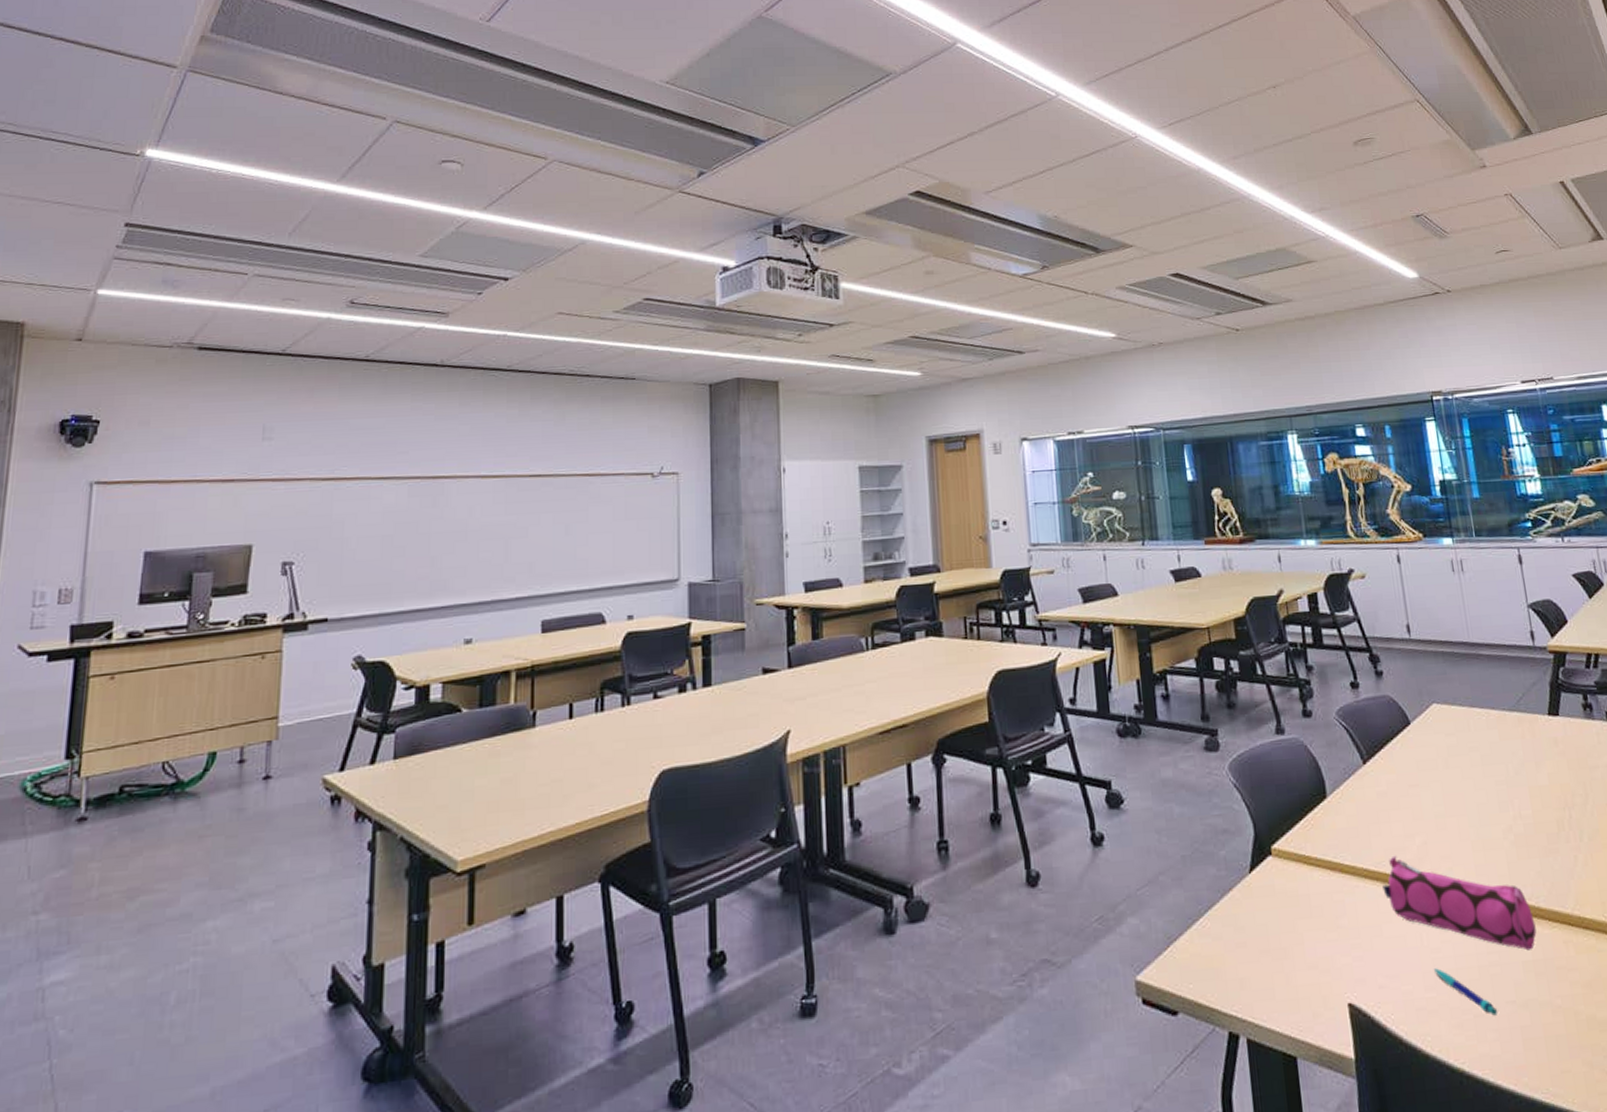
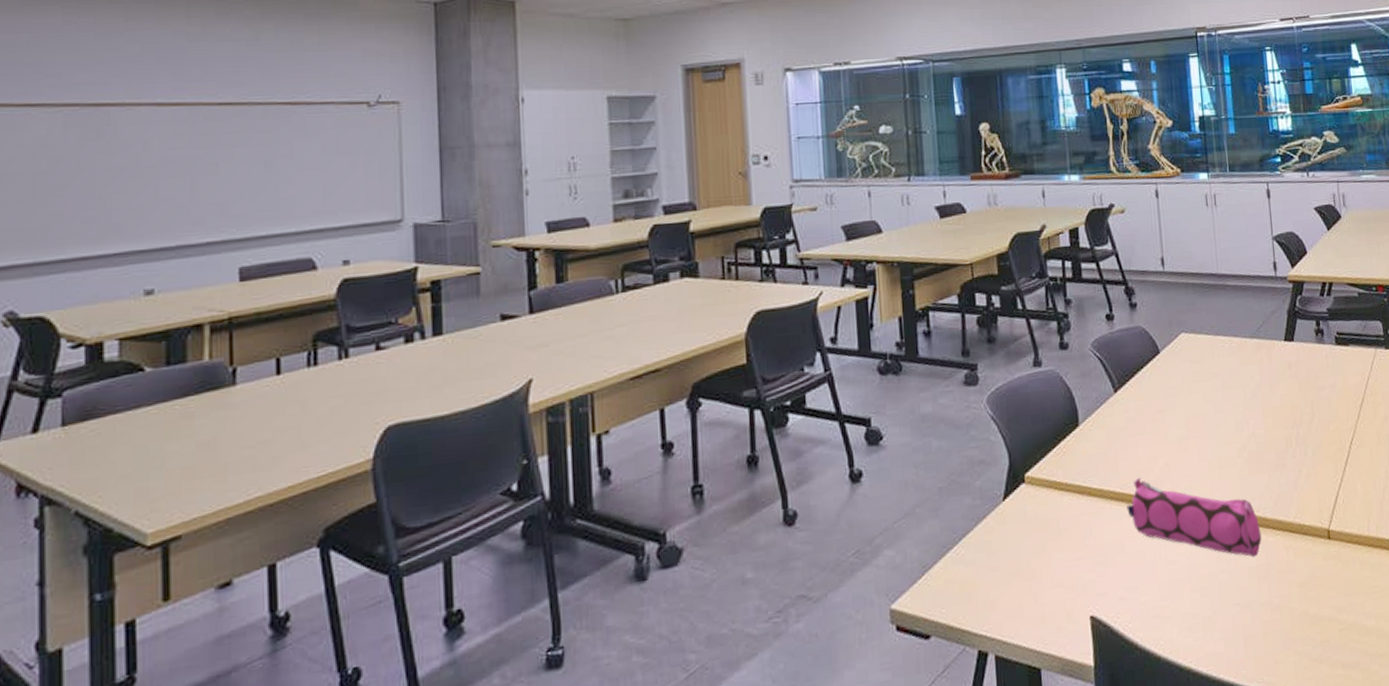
pen: present [1433,968,1498,1016] -> none [1168,578,1224,618]

